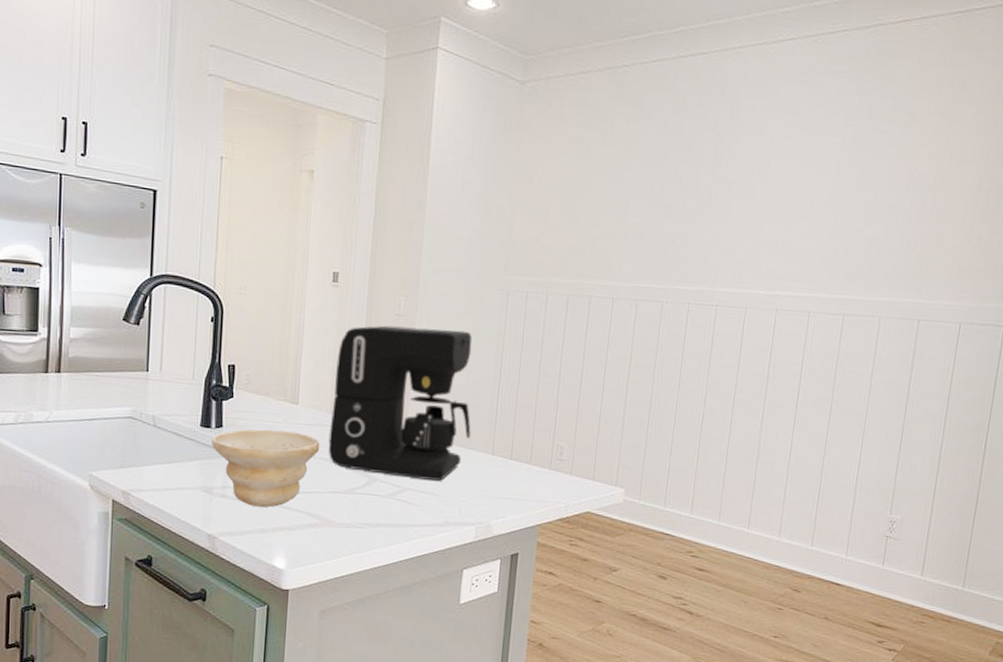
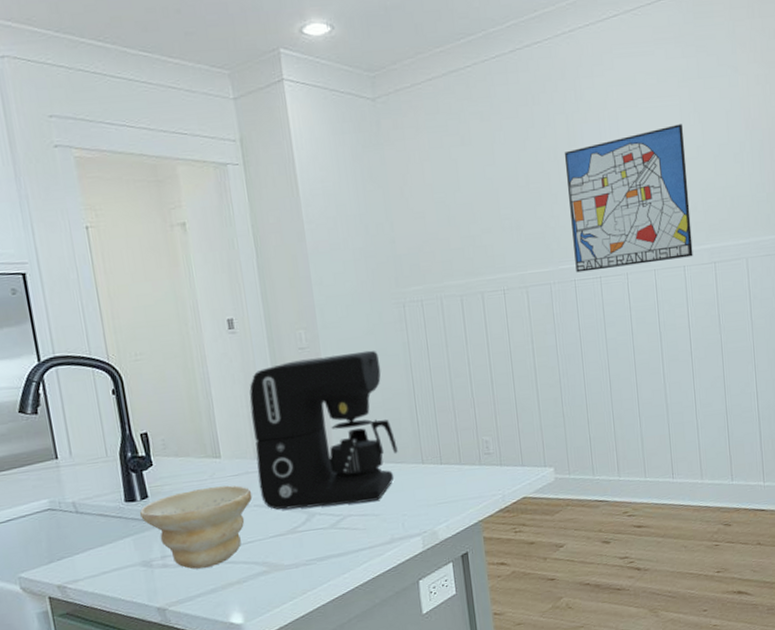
wall art: none [692,163,840,304] -> present [564,124,693,273]

